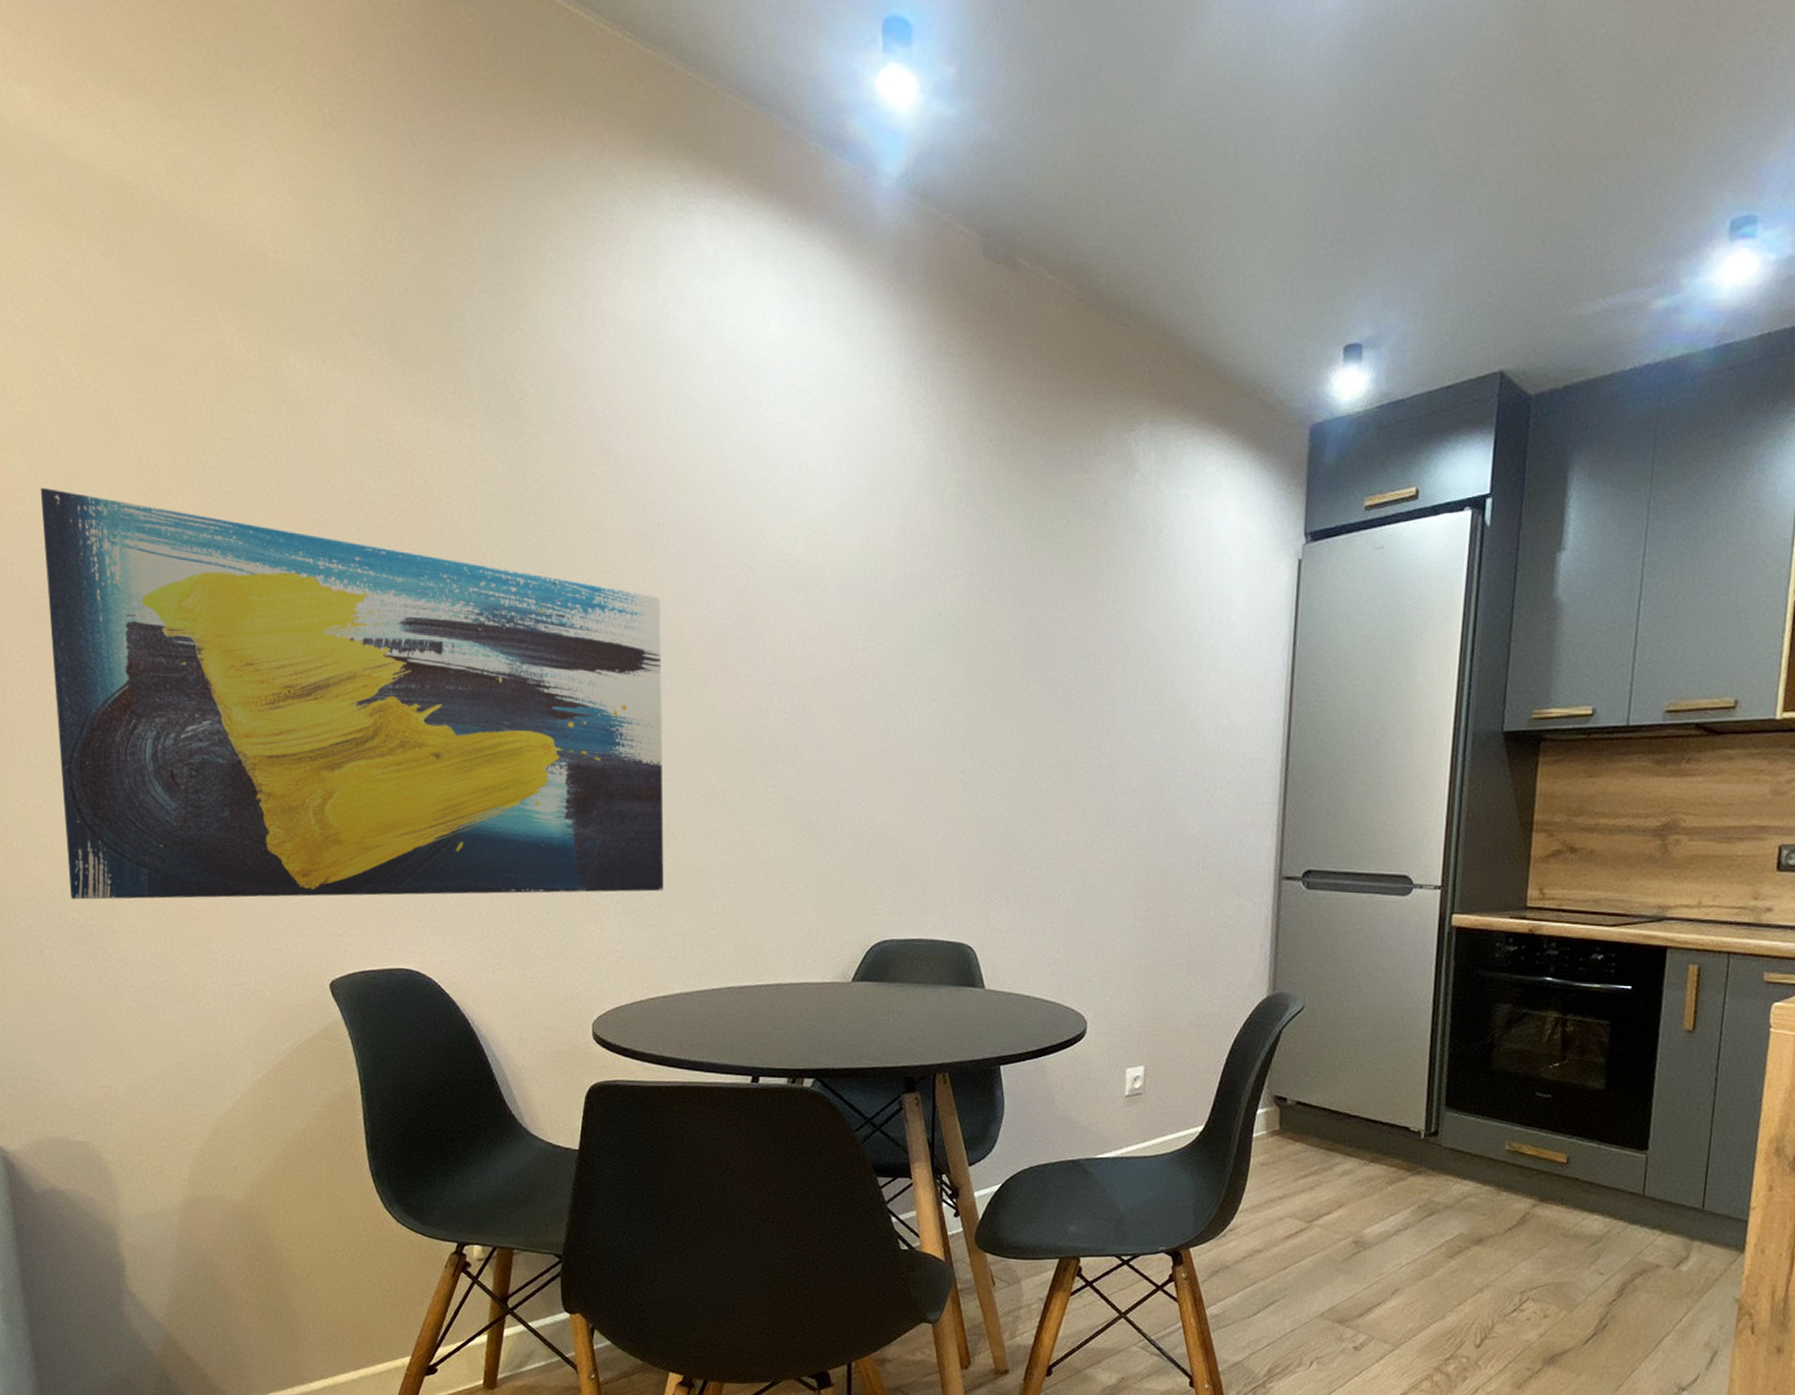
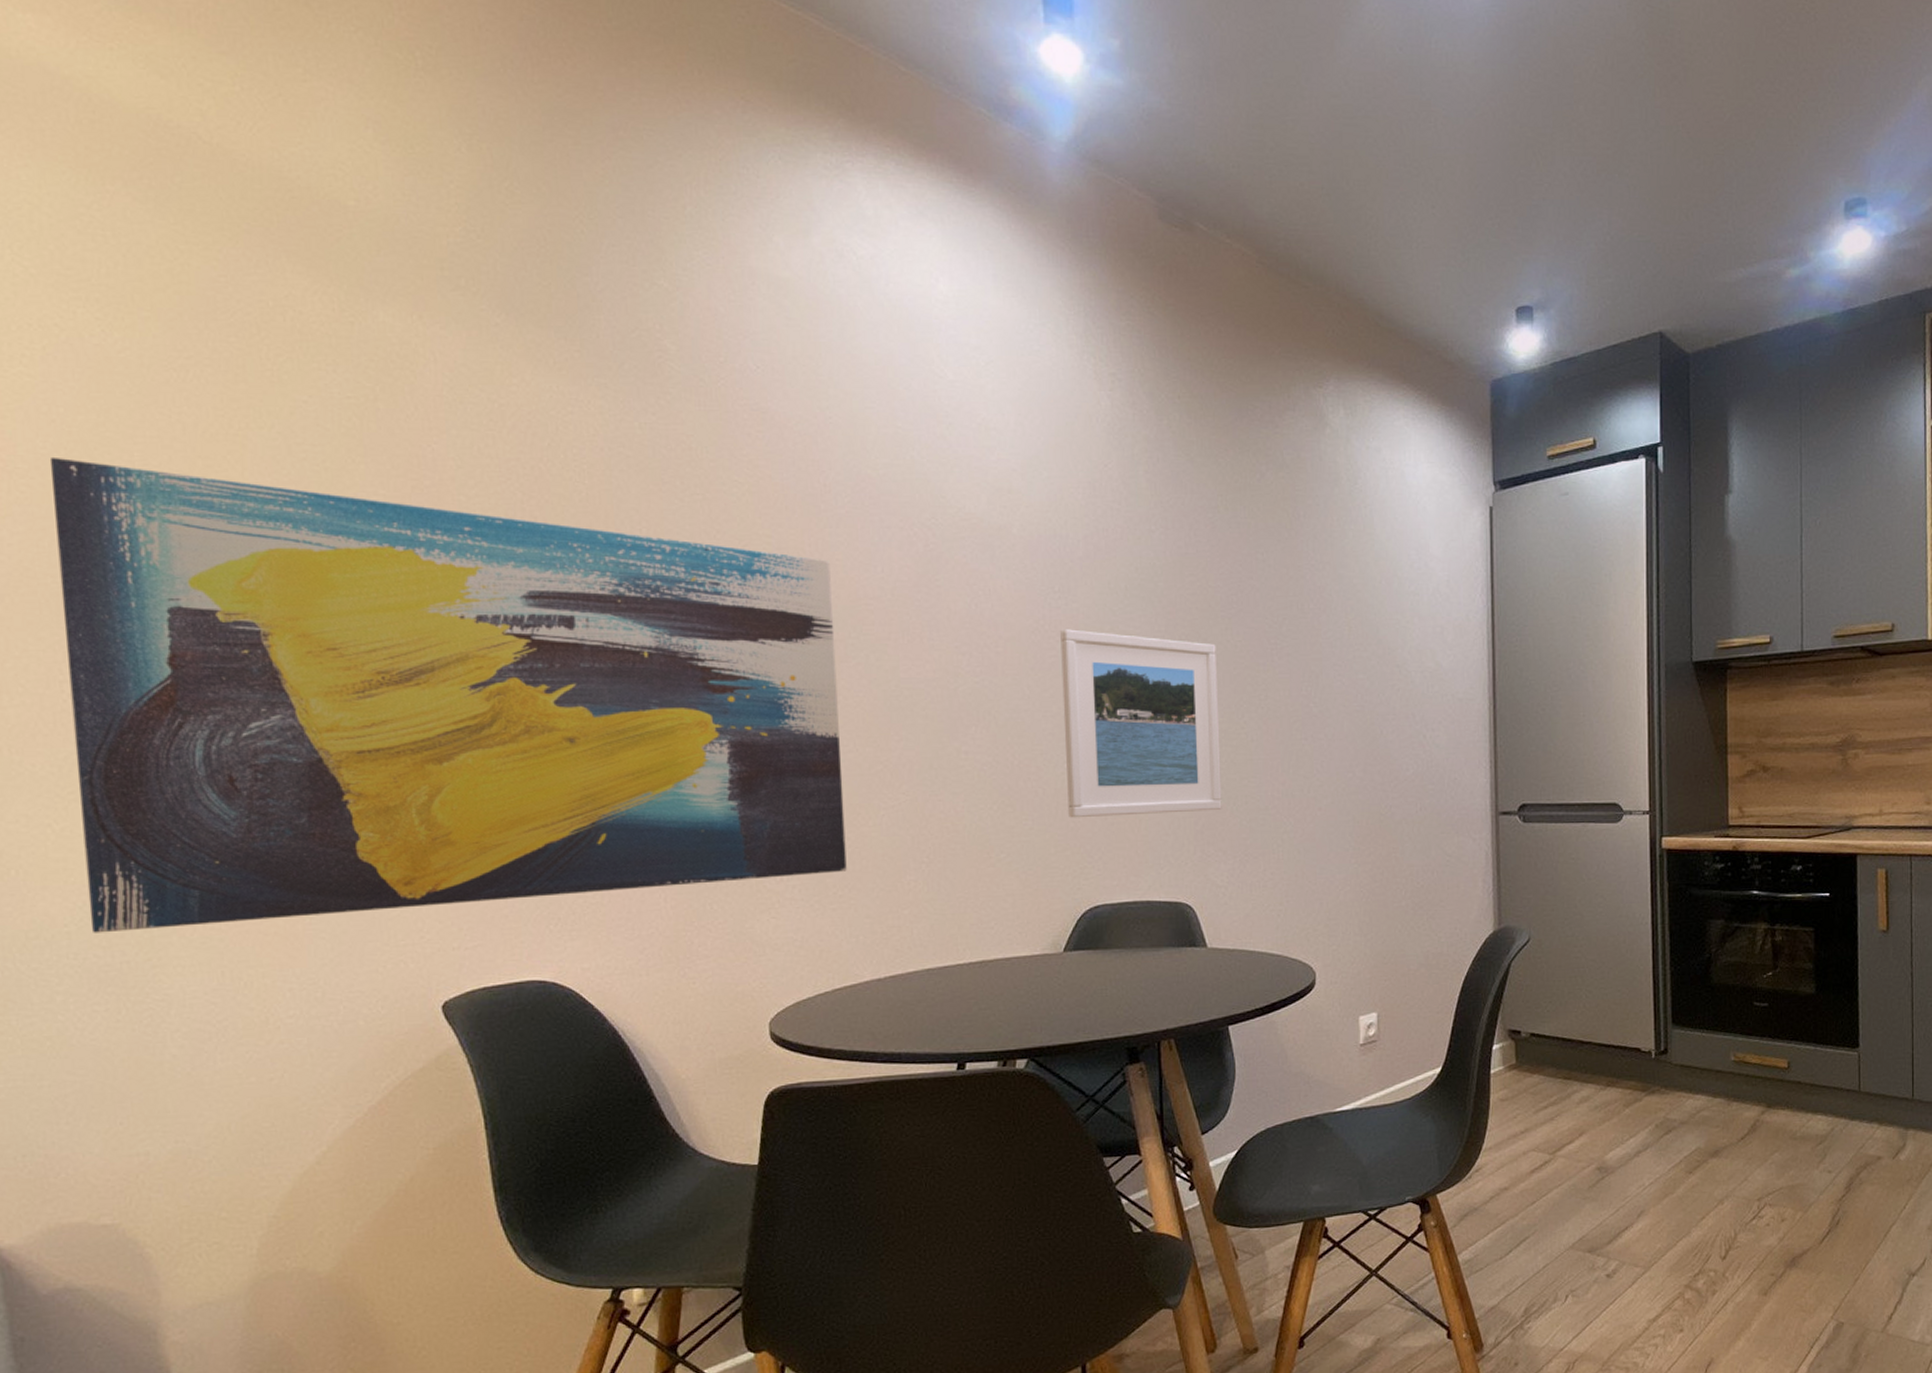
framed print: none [863,671,1012,857] -> present [1060,629,1222,818]

